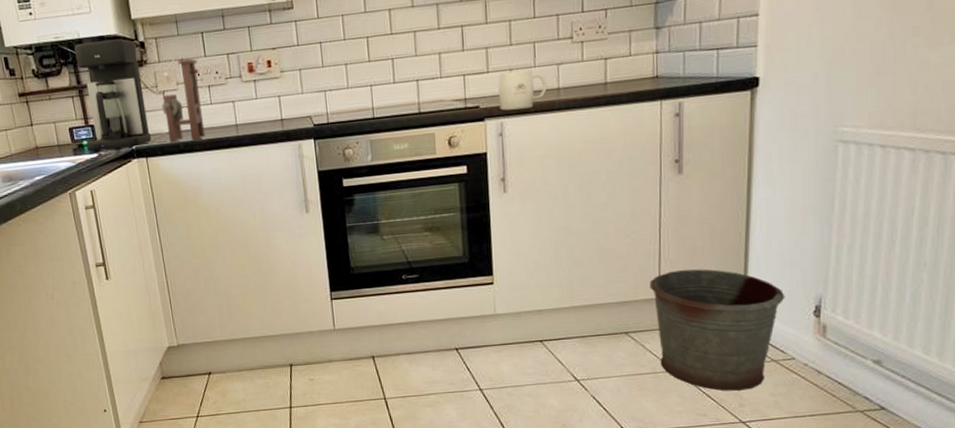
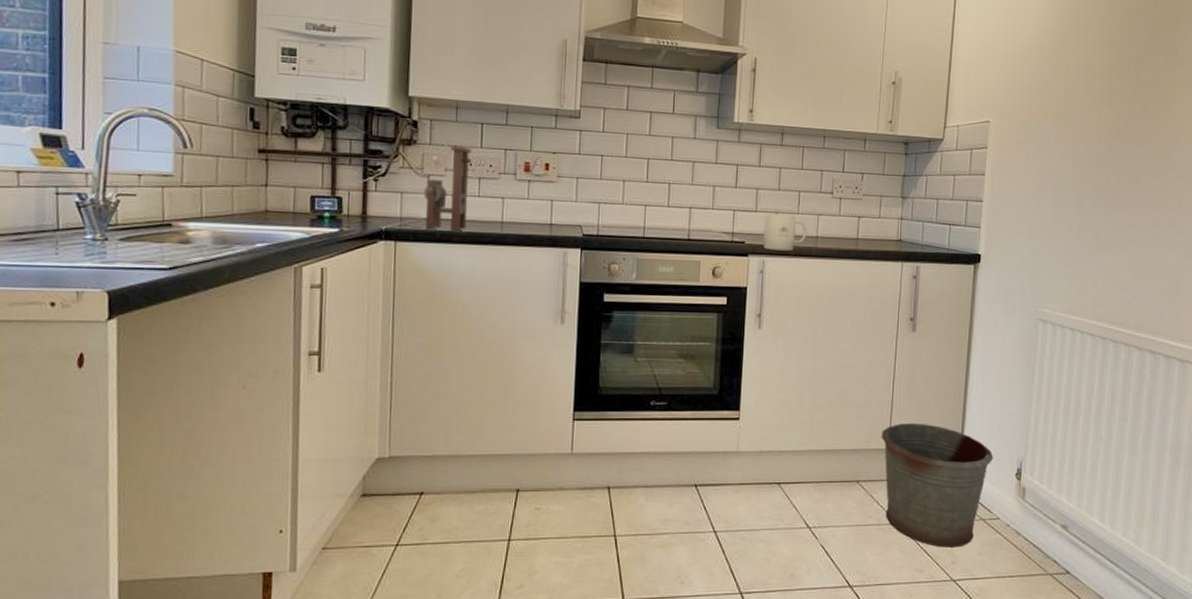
coffee maker: present [74,38,151,152] -> none [328,109,408,229]

